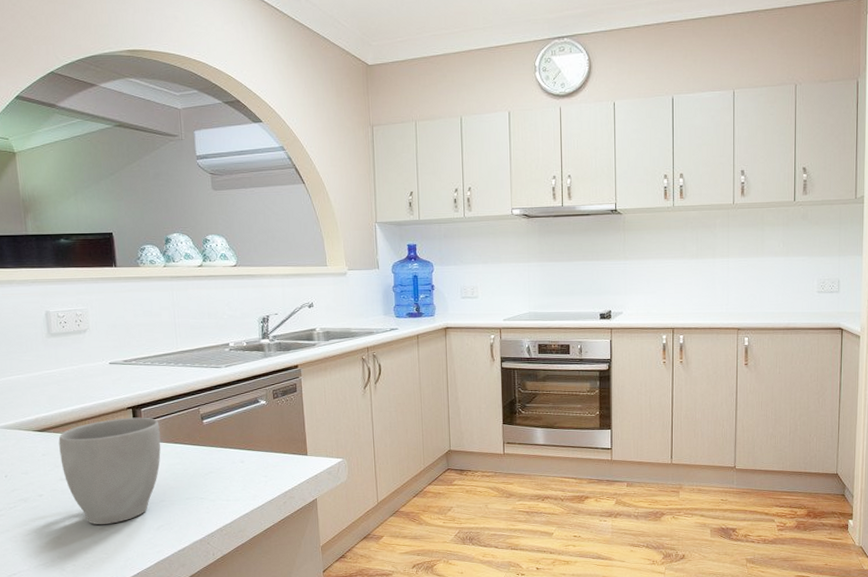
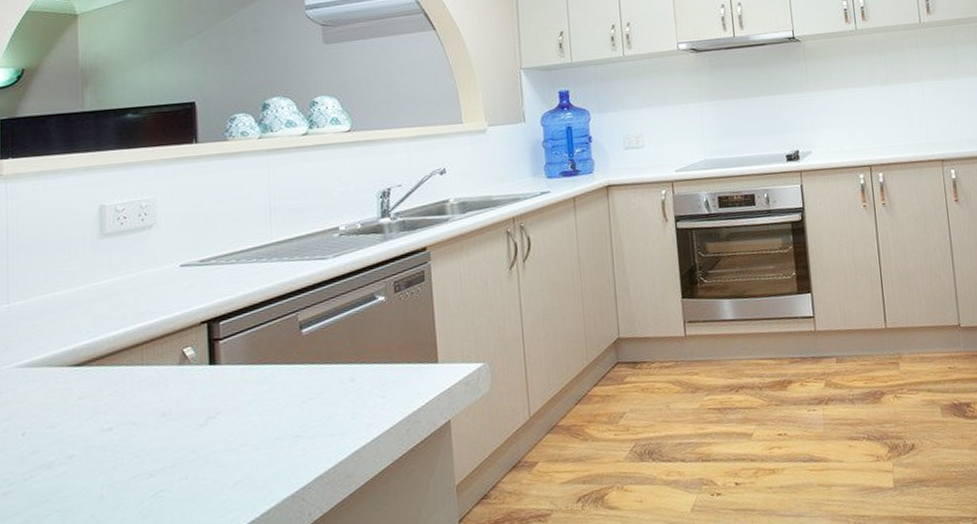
mug: present [58,417,161,525] -> none [103,332,244,491]

